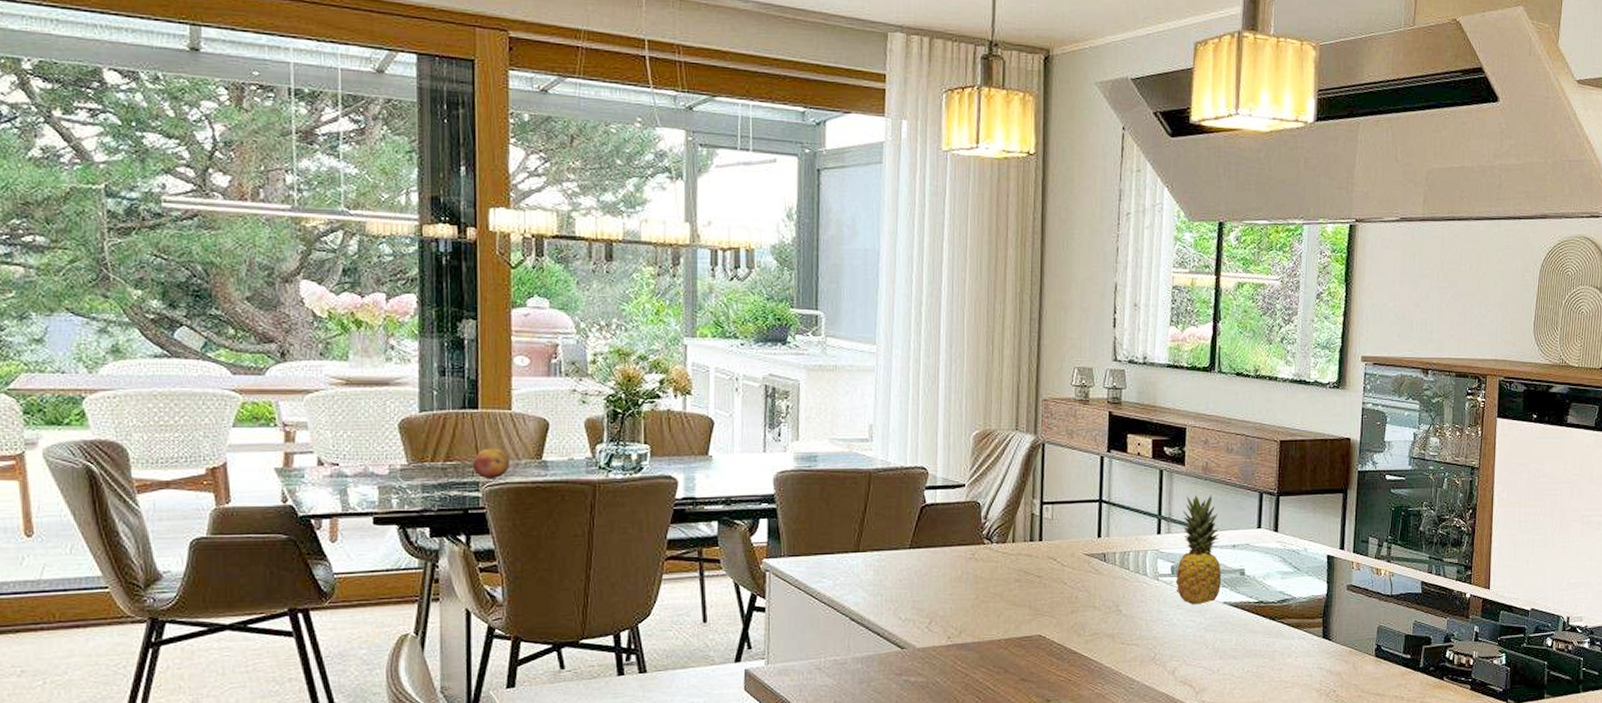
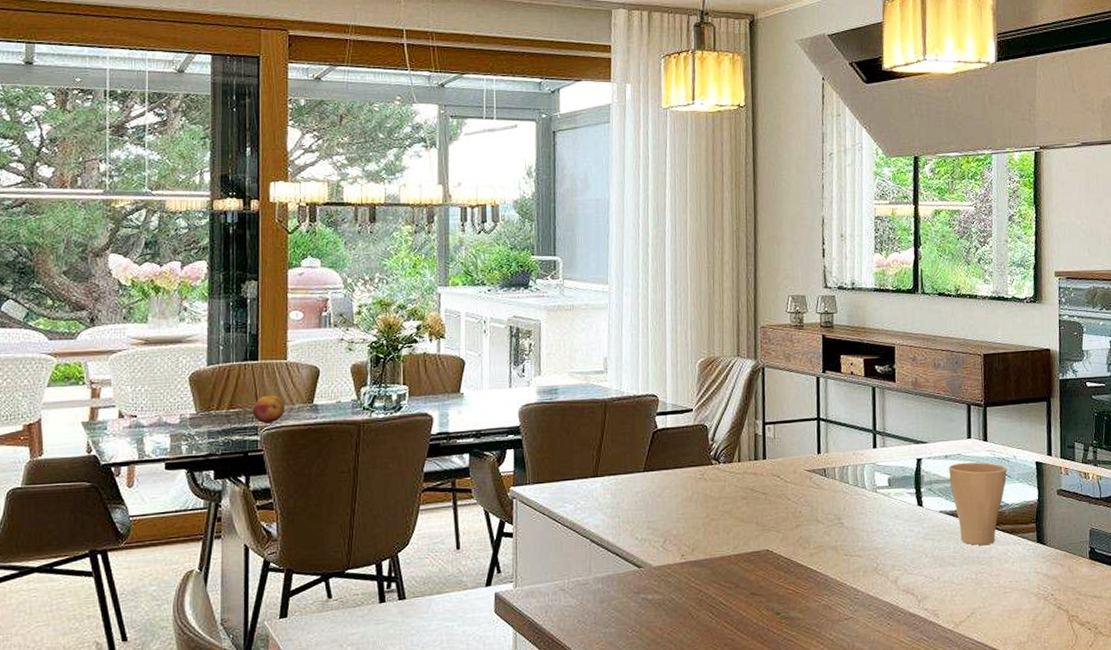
fruit: present [1175,495,1222,604] -> none [893,408,937,514]
cup: none [1236,553,1296,638] -> present [949,462,1007,545]

